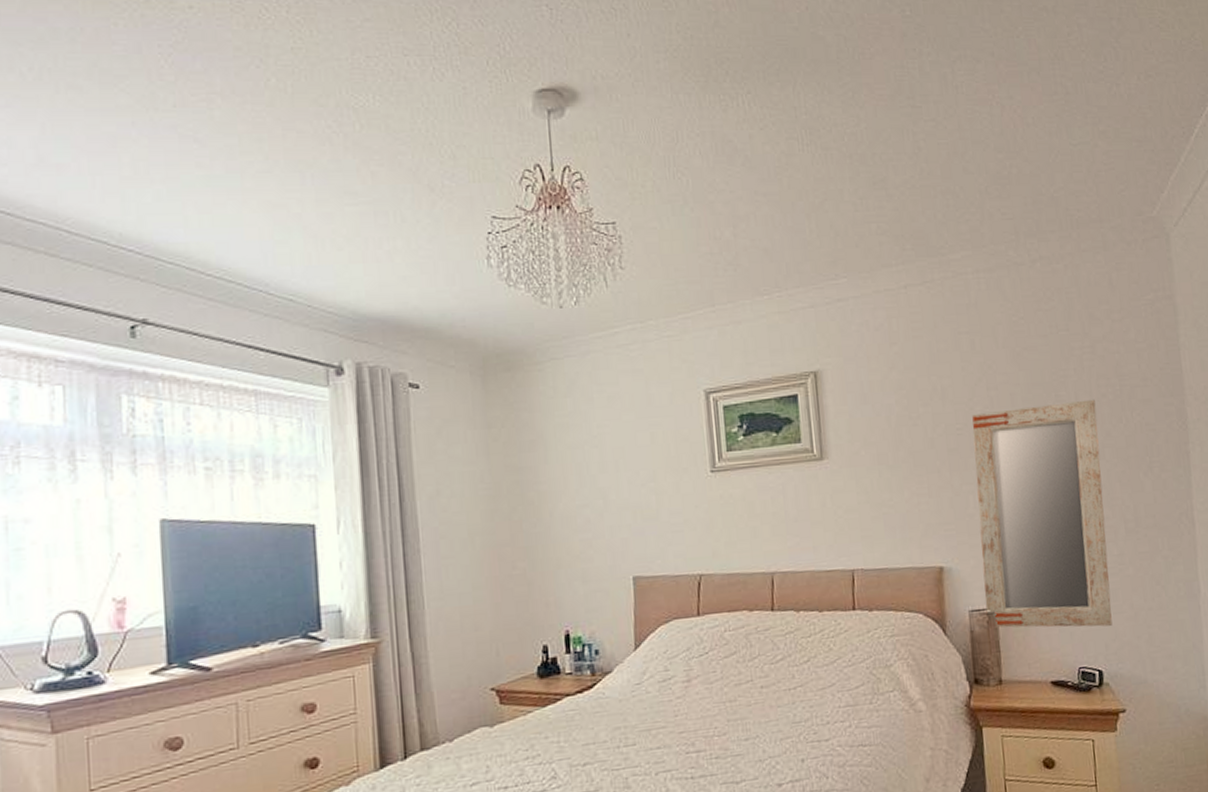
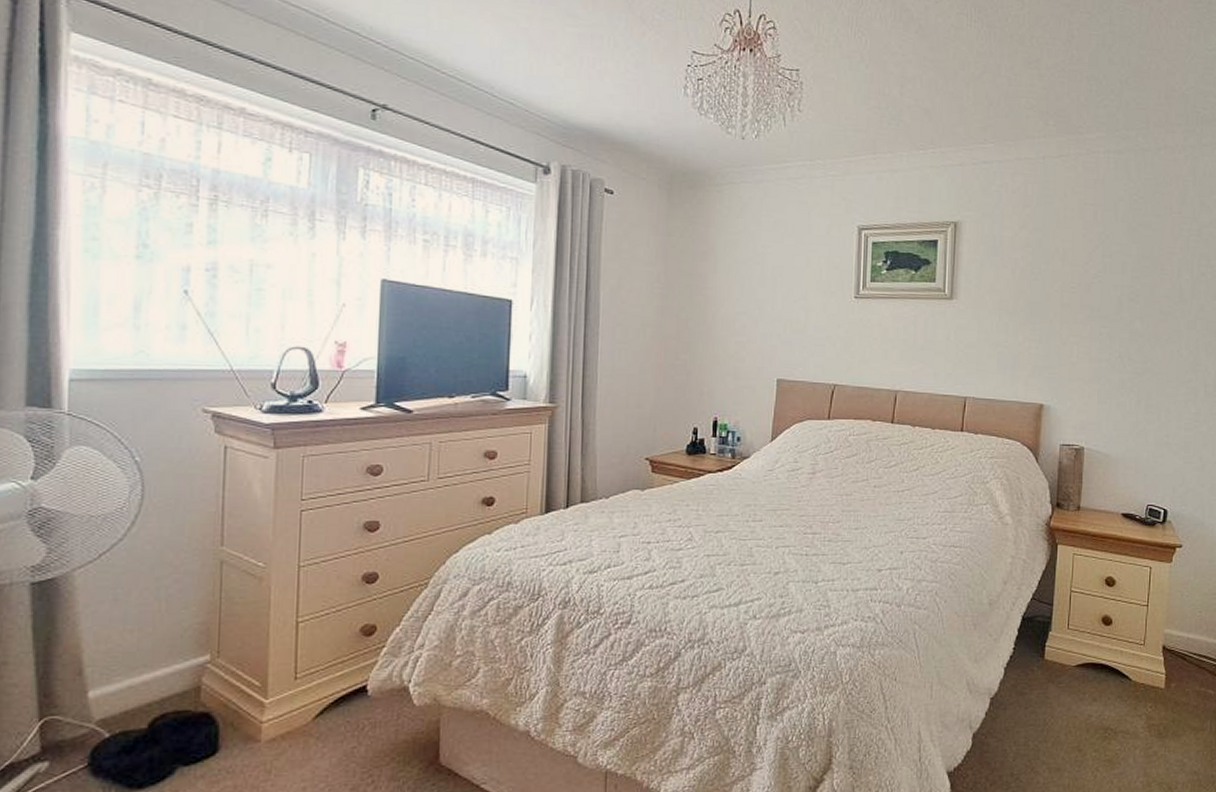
home mirror: present [972,399,1112,628] -> none [1075,276,1195,473]

